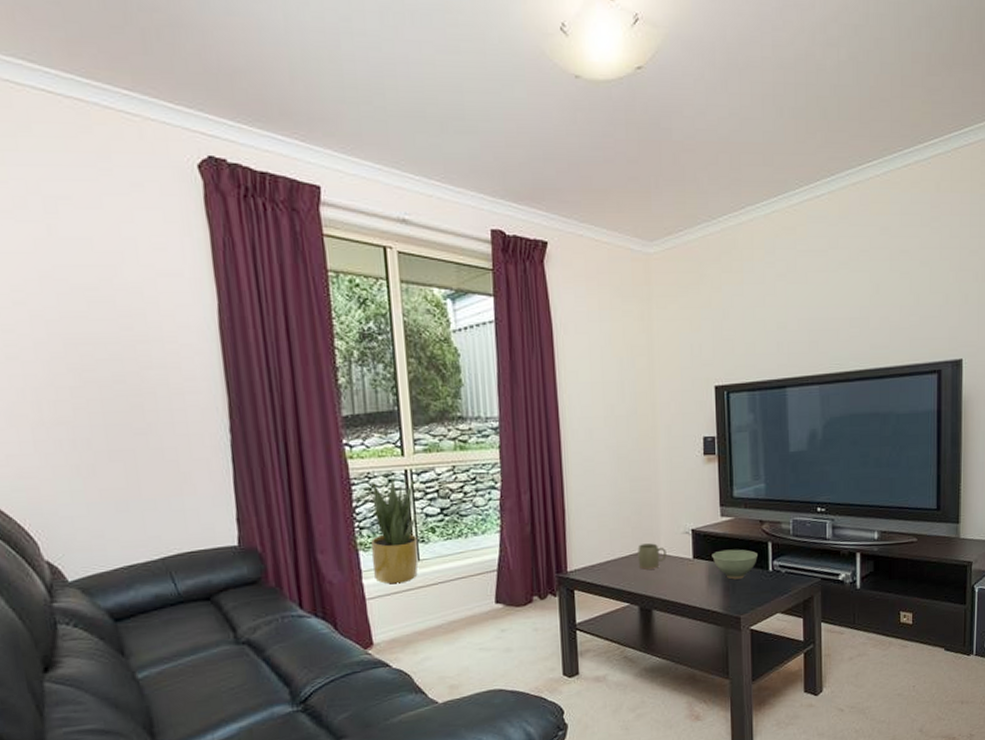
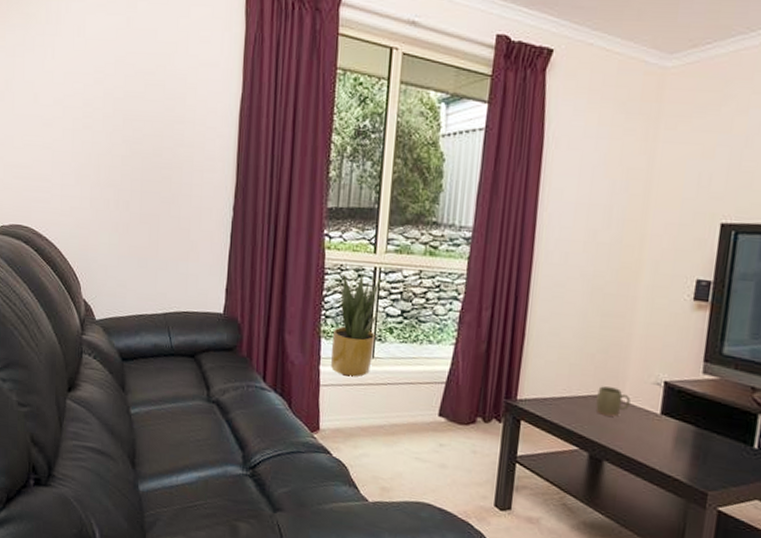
bowl: present [712,549,759,580] -> none [684,412,744,450]

